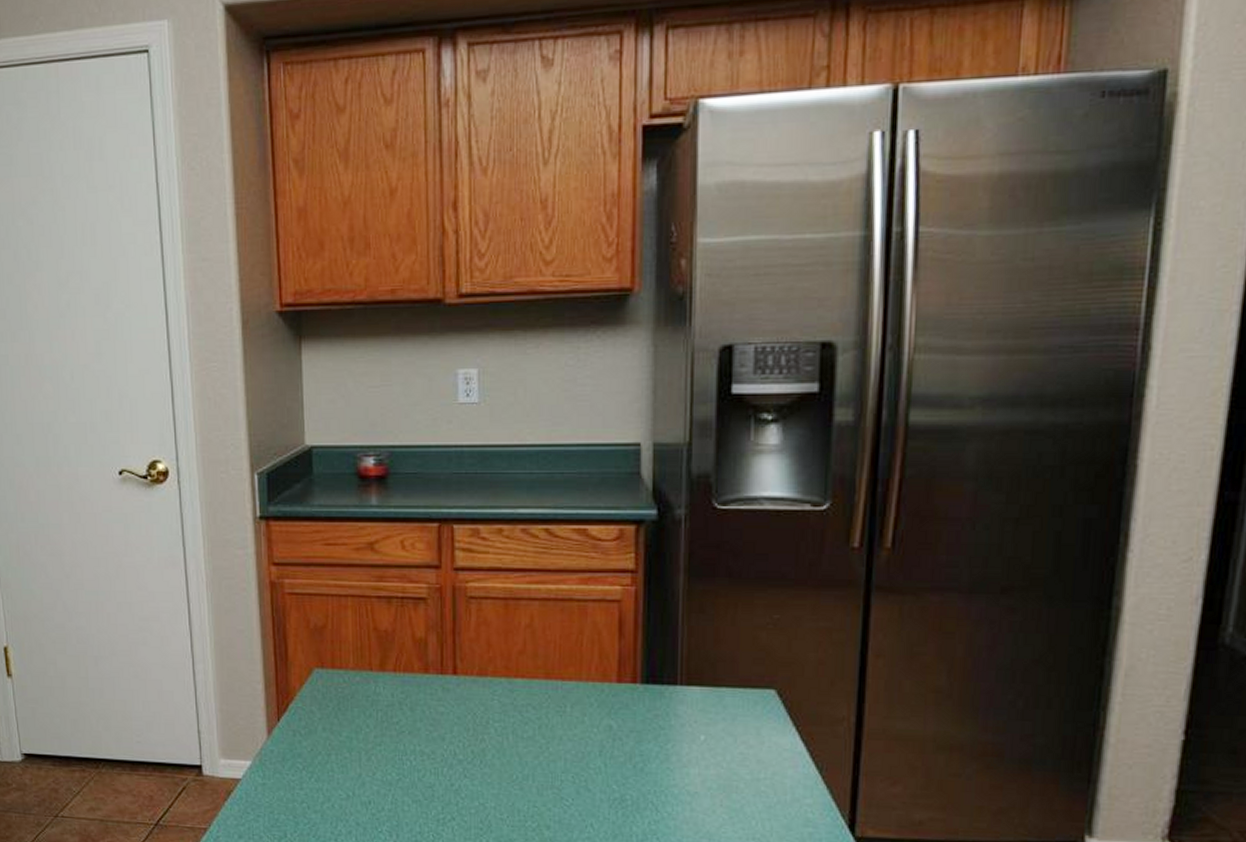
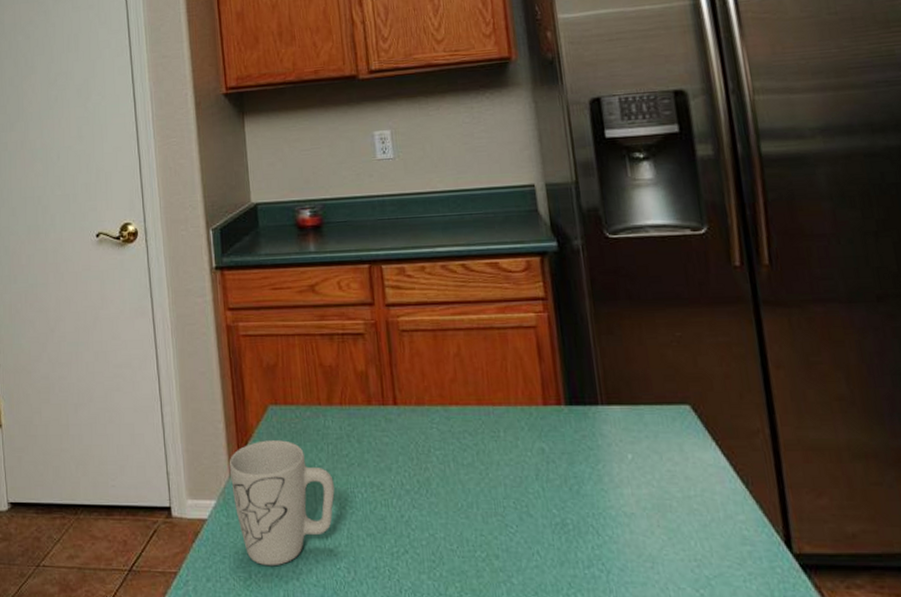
mug: none [267,704,381,827] -> present [229,440,335,566]

